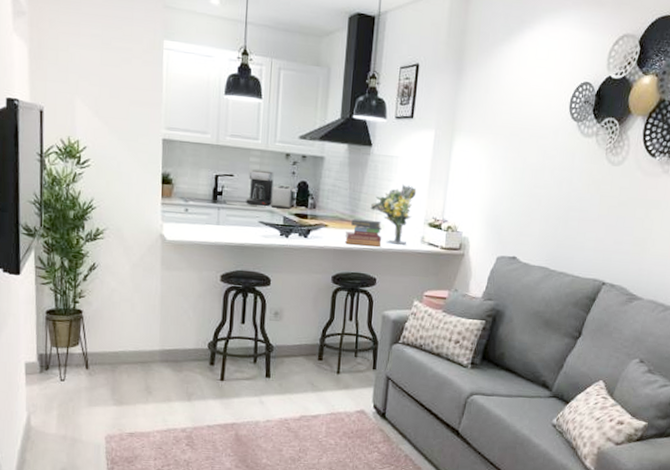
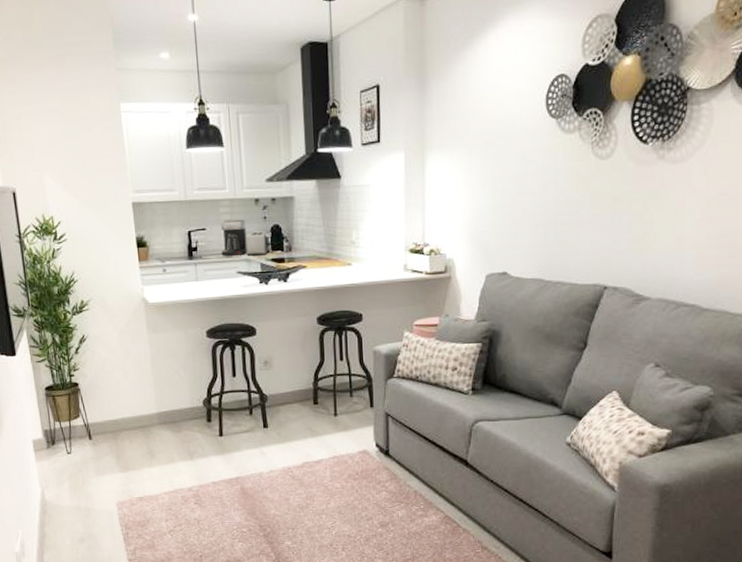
books: present [345,218,382,247] -> none [325,254,363,282]
bouquet: present [370,184,417,245] -> none [347,213,393,276]

